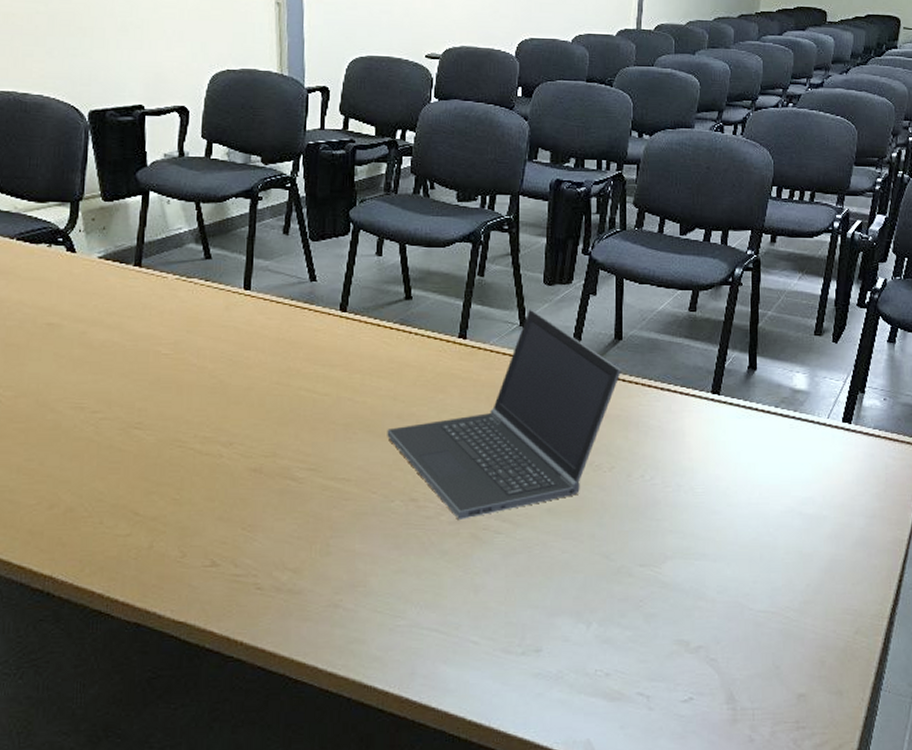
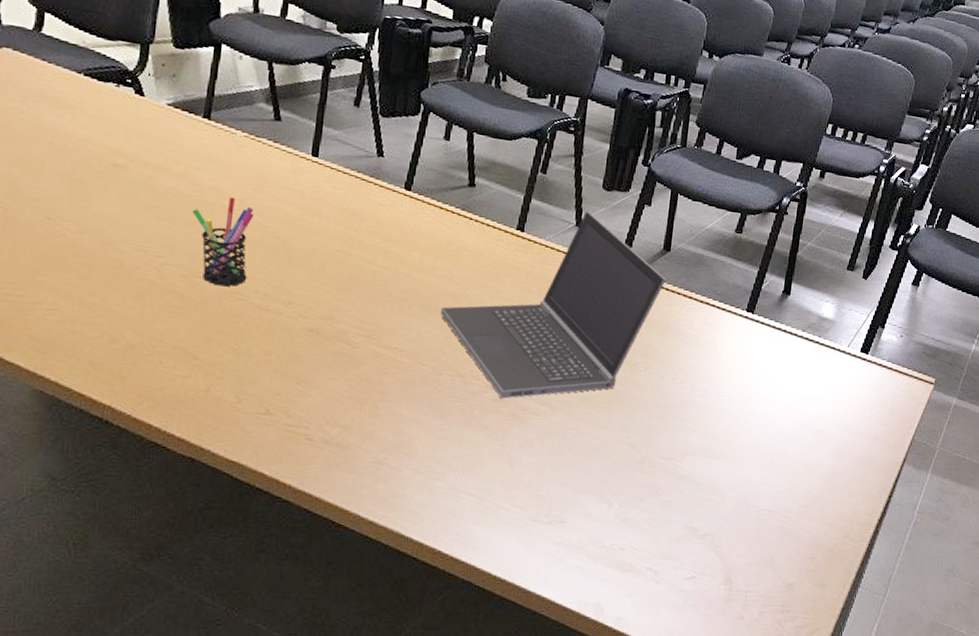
pen holder: none [127,342,190,435] -> present [192,197,254,287]

